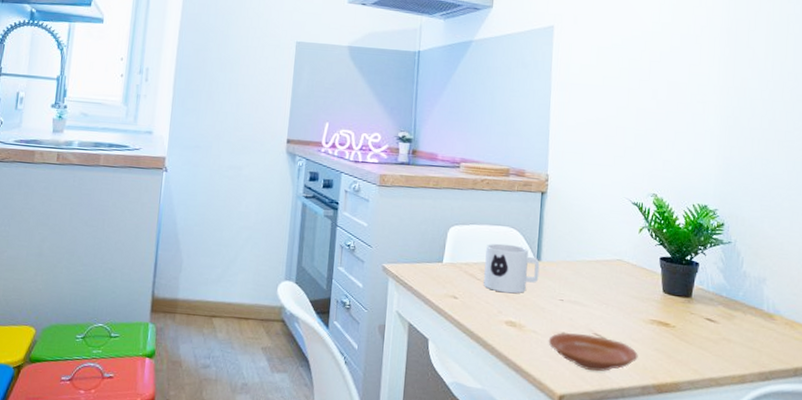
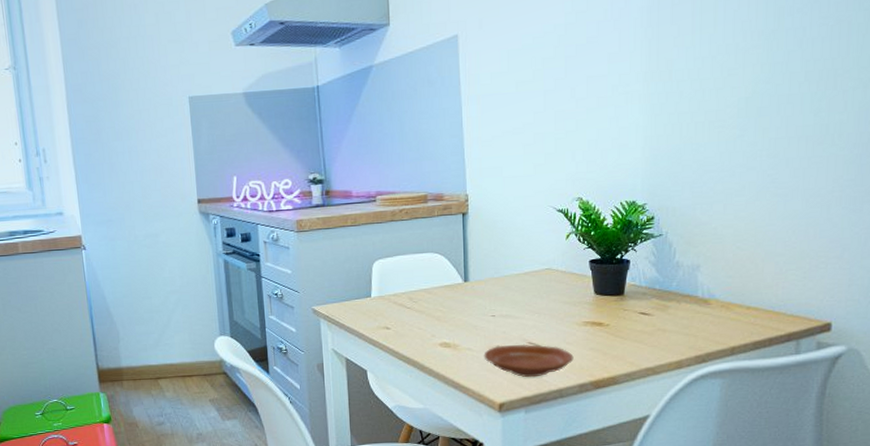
mug: present [483,243,540,294] -> none [413,269,468,317]

